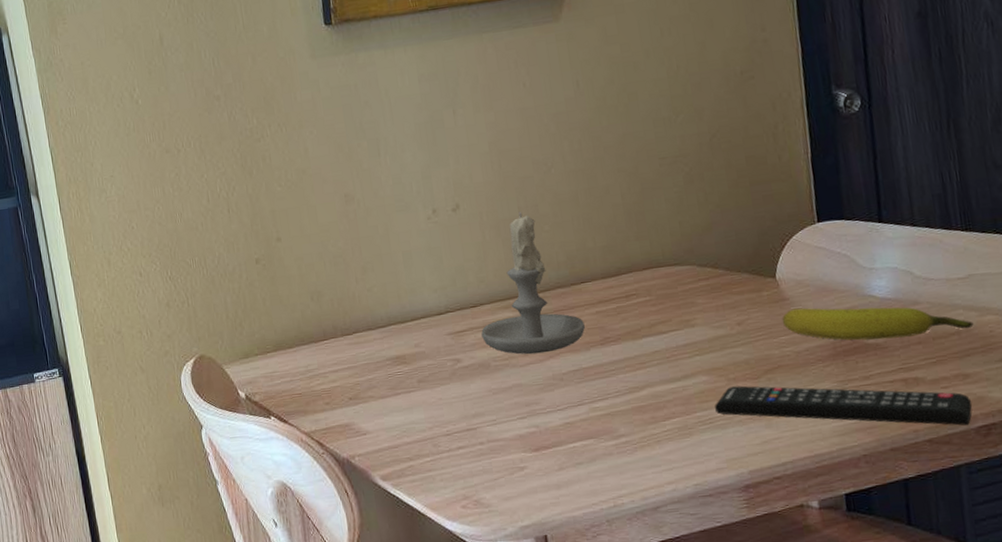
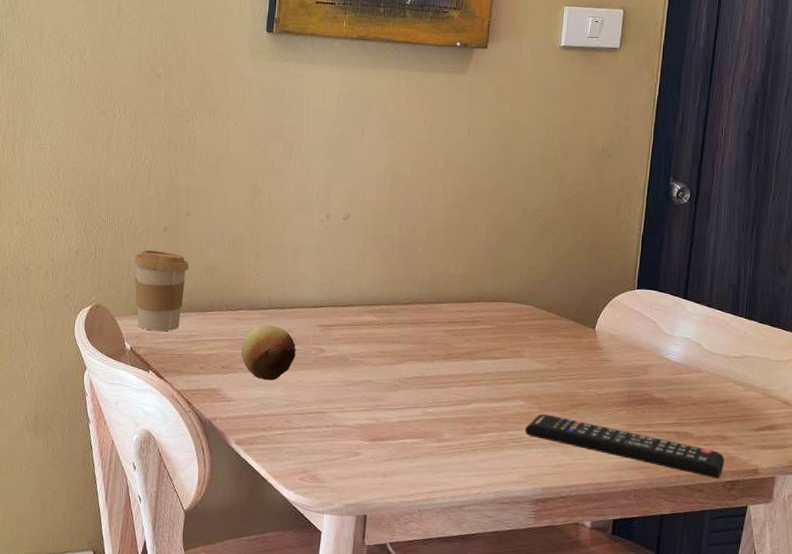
coffee cup: none [230,285,294,373] -> present [134,249,189,332]
fruit: none [366,342,430,405] -> present [241,324,296,381]
candle: present [481,211,585,355] -> none [346,231,434,358]
banana: present [781,307,974,341] -> none [592,357,739,400]

